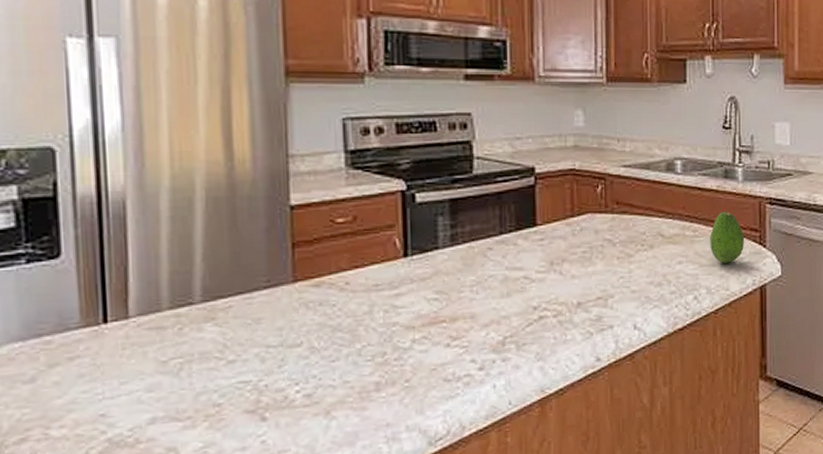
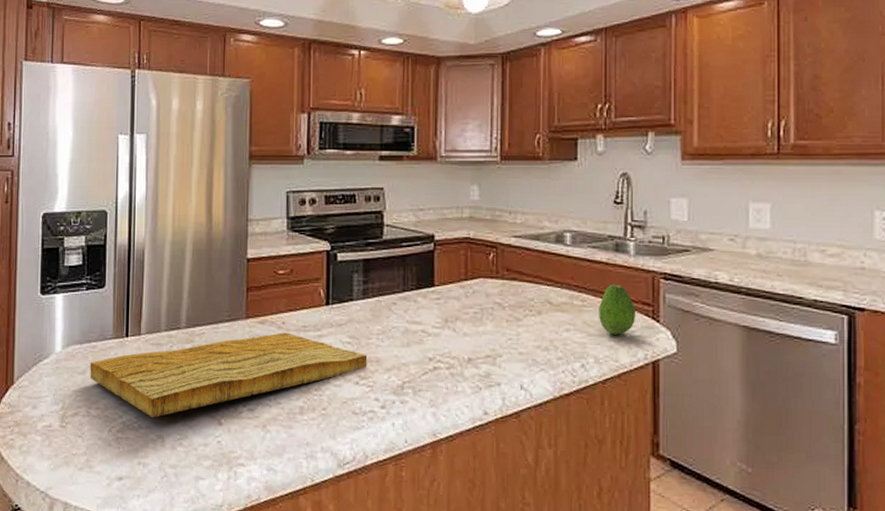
cutting board: none [42,294,460,426] -> present [90,332,368,418]

